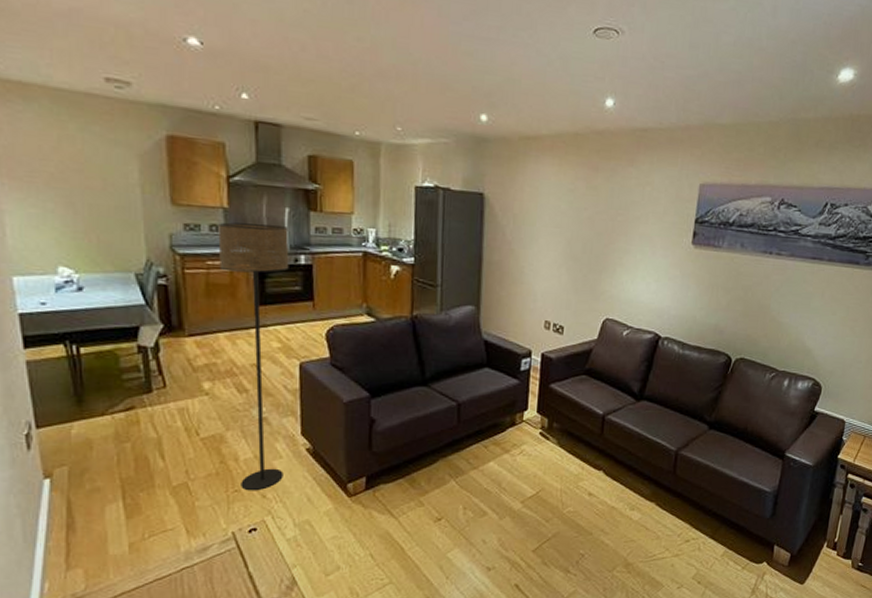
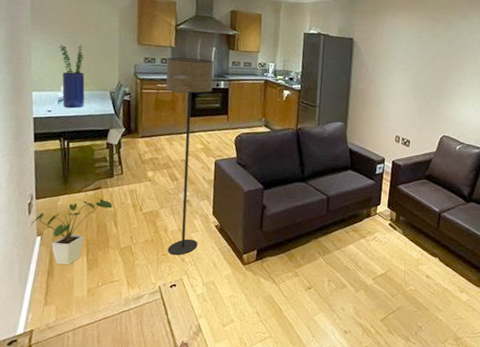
house plant: none [33,422,155,514] -> present [31,199,113,265]
vase: none [47,205,98,299] -> present [58,43,85,108]

